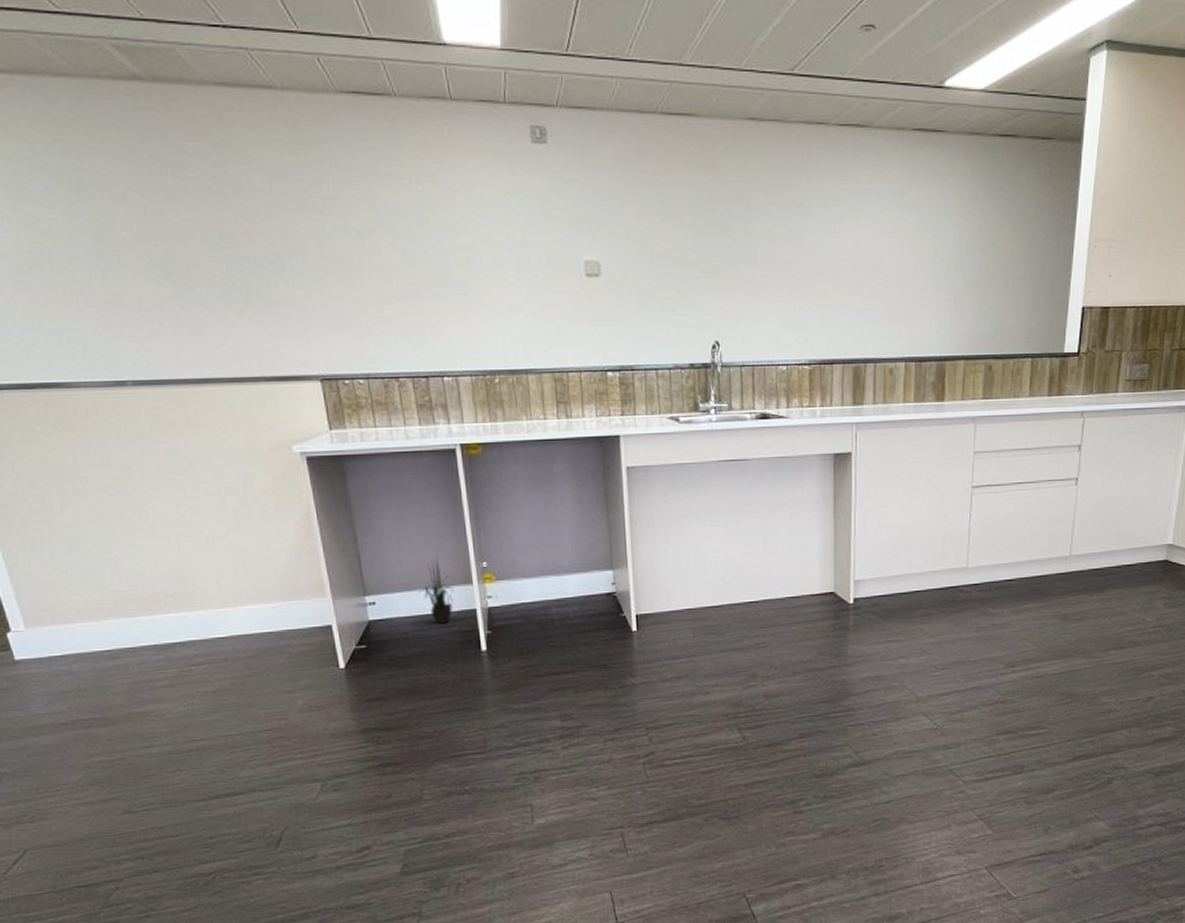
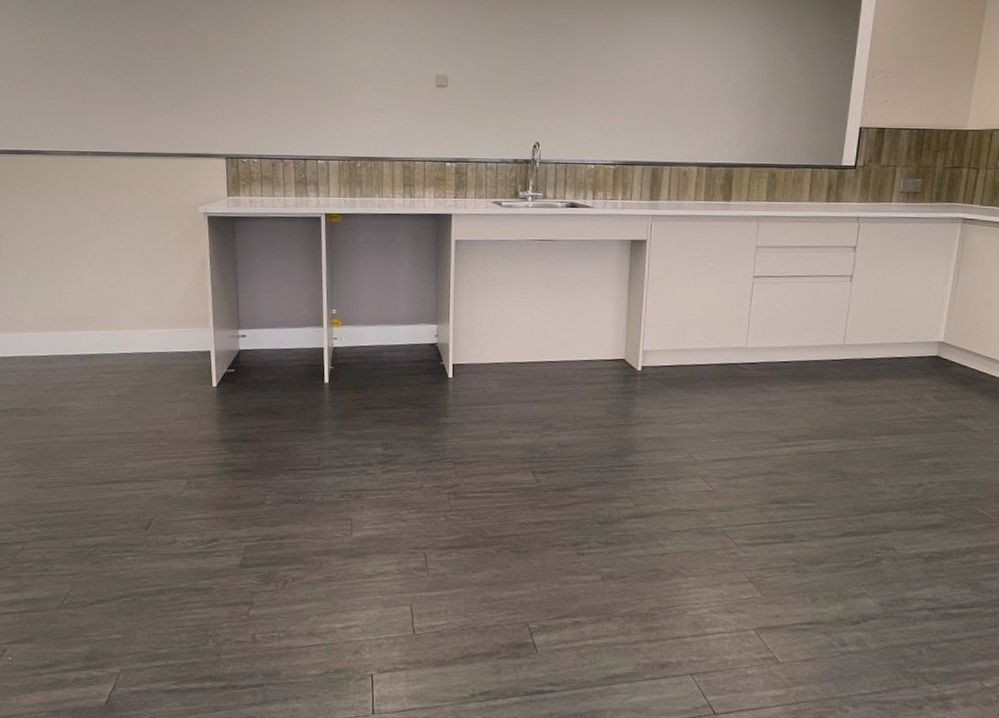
potted plant: present [418,558,454,624] -> none [280,304,308,357]

